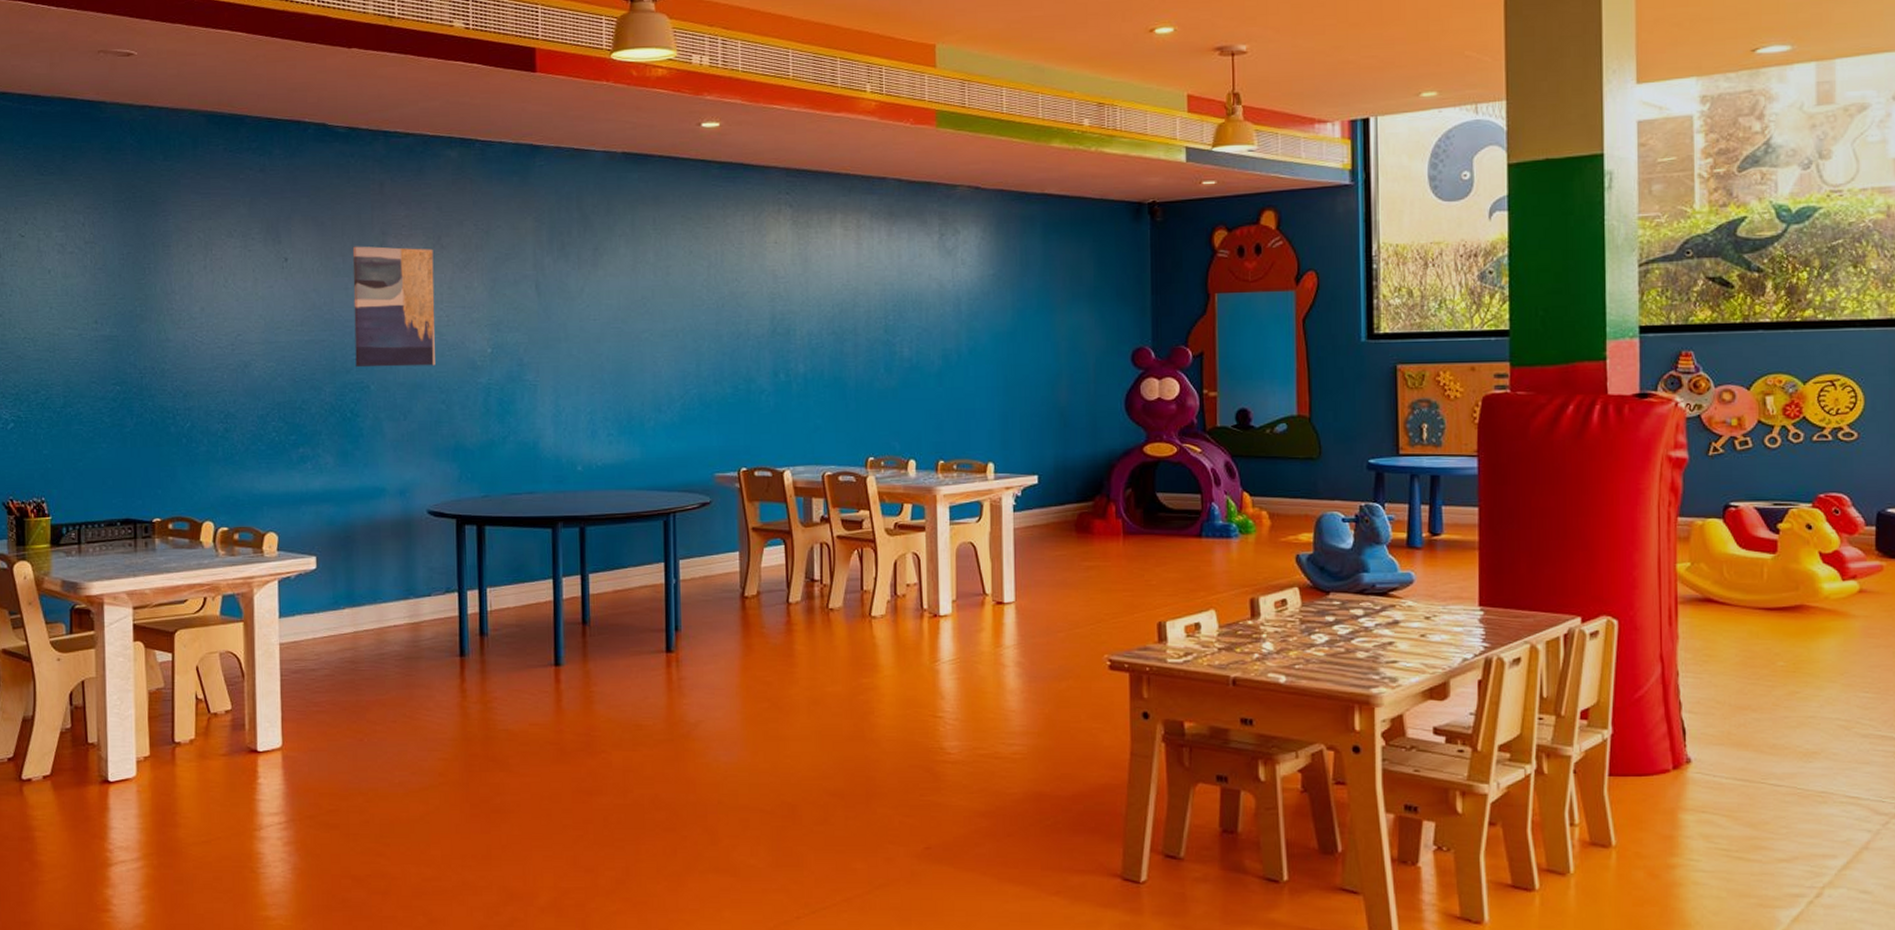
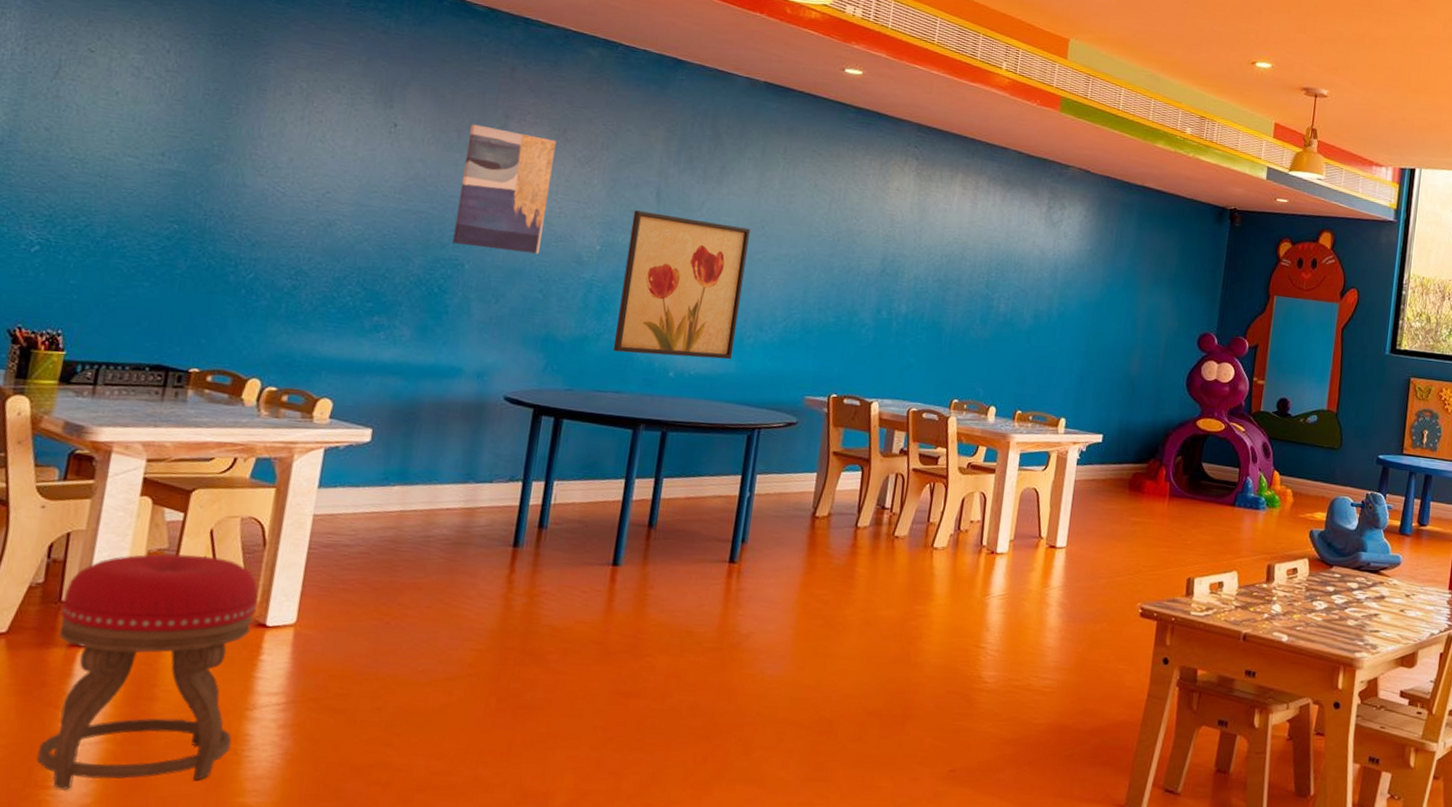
stool: none [89,692,248,911] -> present [36,554,258,789]
wall art: none [517,306,636,452] -> present [612,210,750,360]

